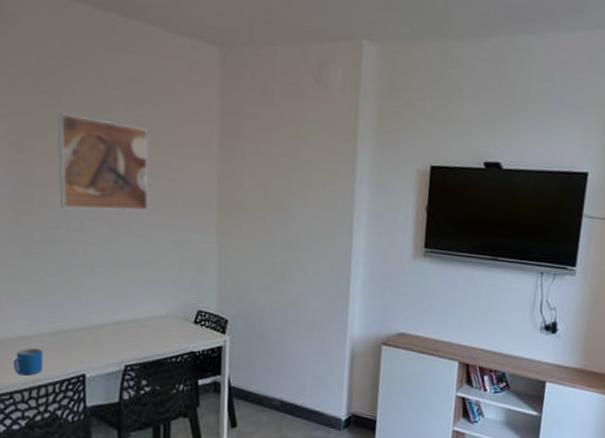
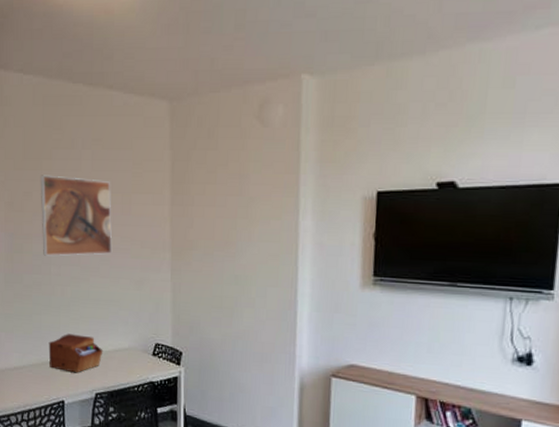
mug: present [13,348,44,376] -> none [9,377,32,401]
sewing box: none [66,298,135,343] -> present [48,334,103,373]

